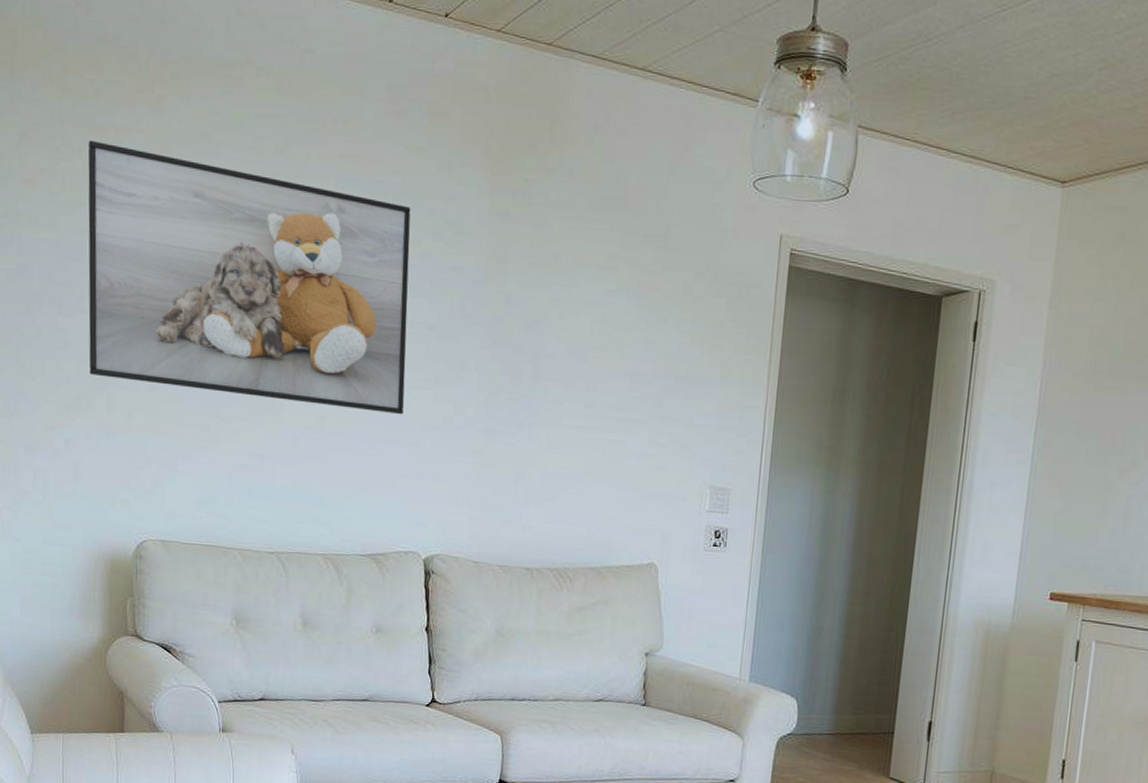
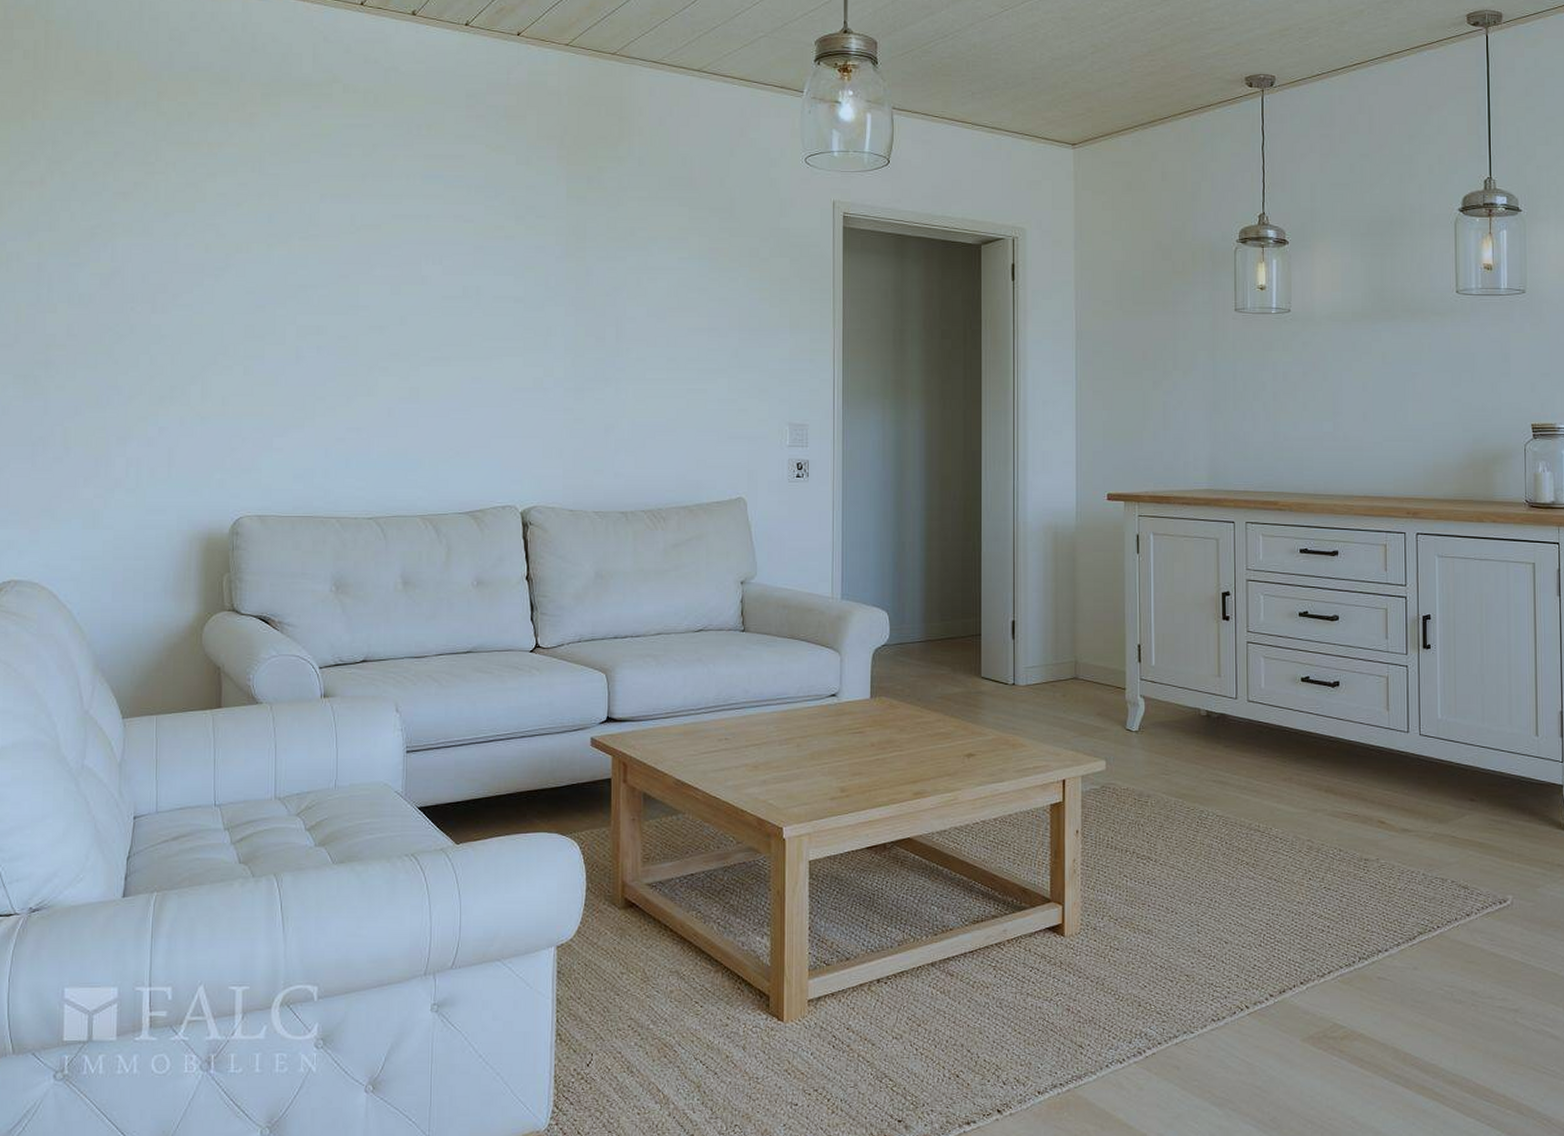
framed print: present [88,140,411,415] -> none [181,154,496,381]

